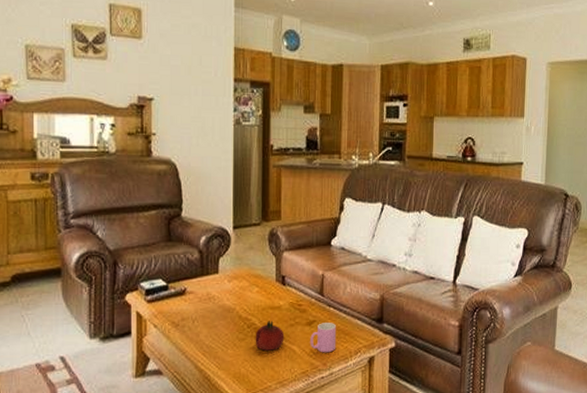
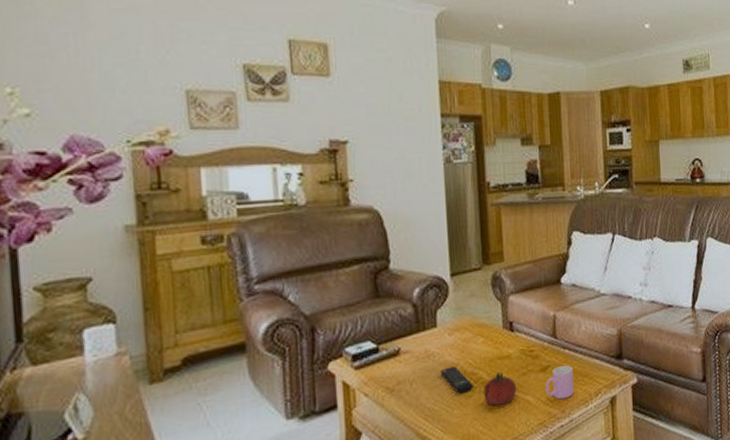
remote control: none [219,311,246,336] -> present [440,366,473,394]

